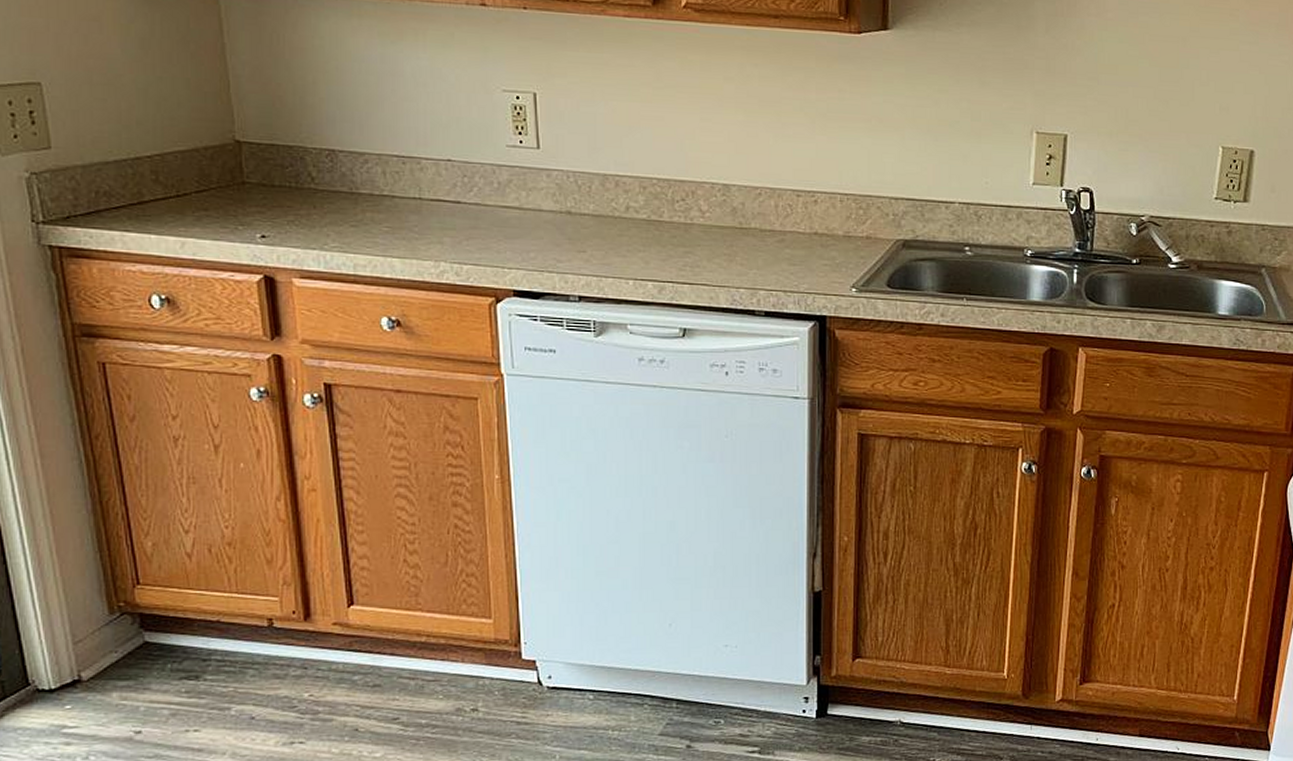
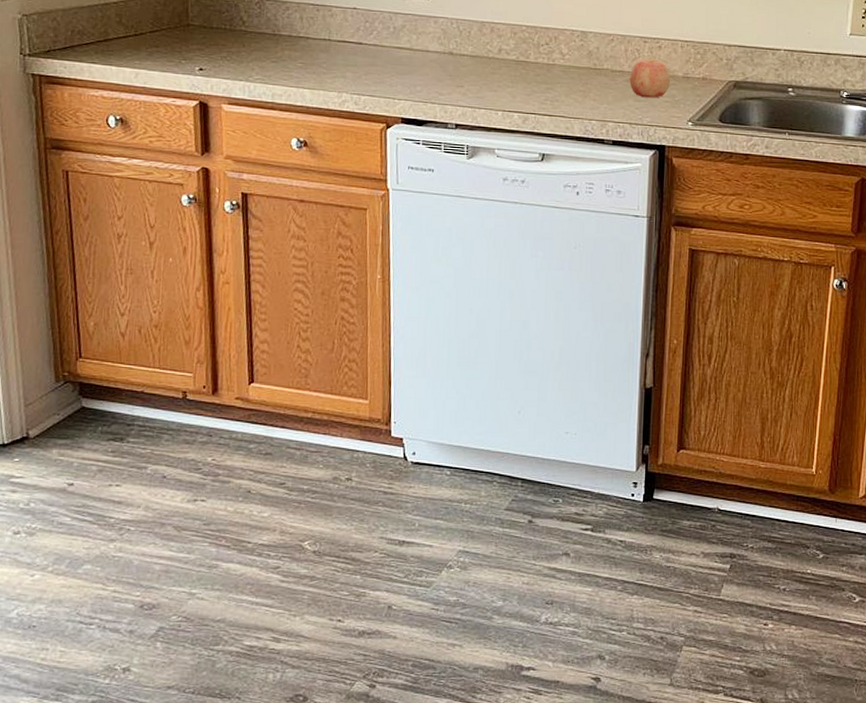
apple: none [782,214,830,261] -> present [629,58,671,98]

